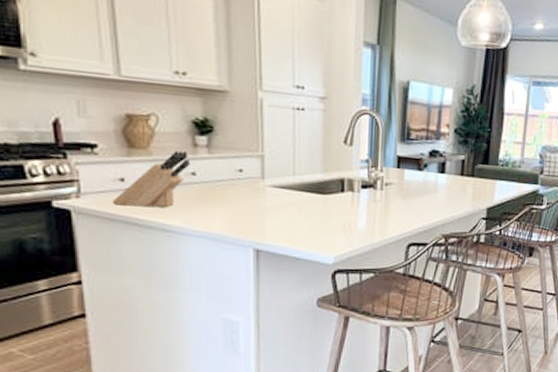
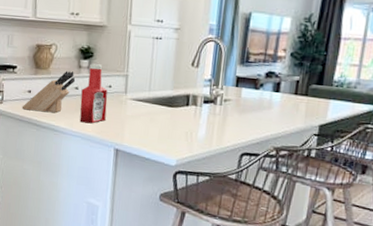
ketchup bottle: none [201,141,239,220] -> present [79,63,108,124]

